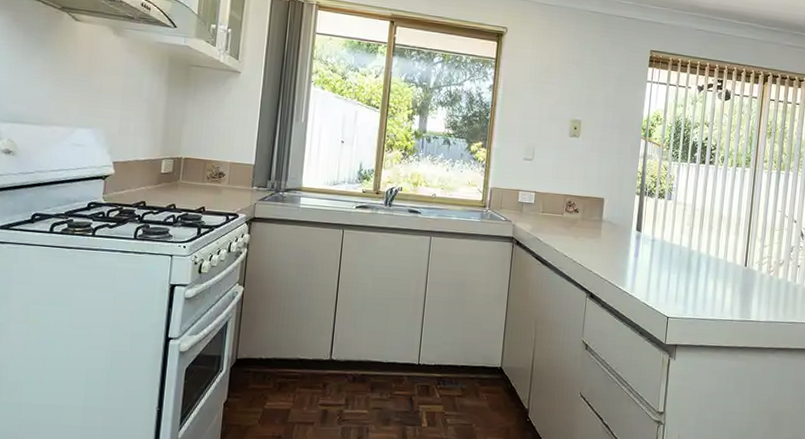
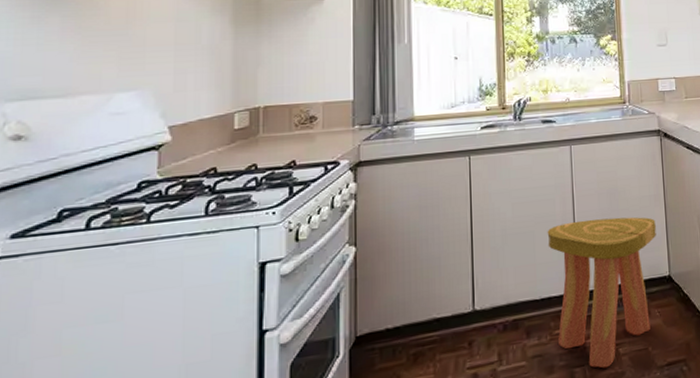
stool: none [396,303,496,432] -> present [547,217,656,369]

